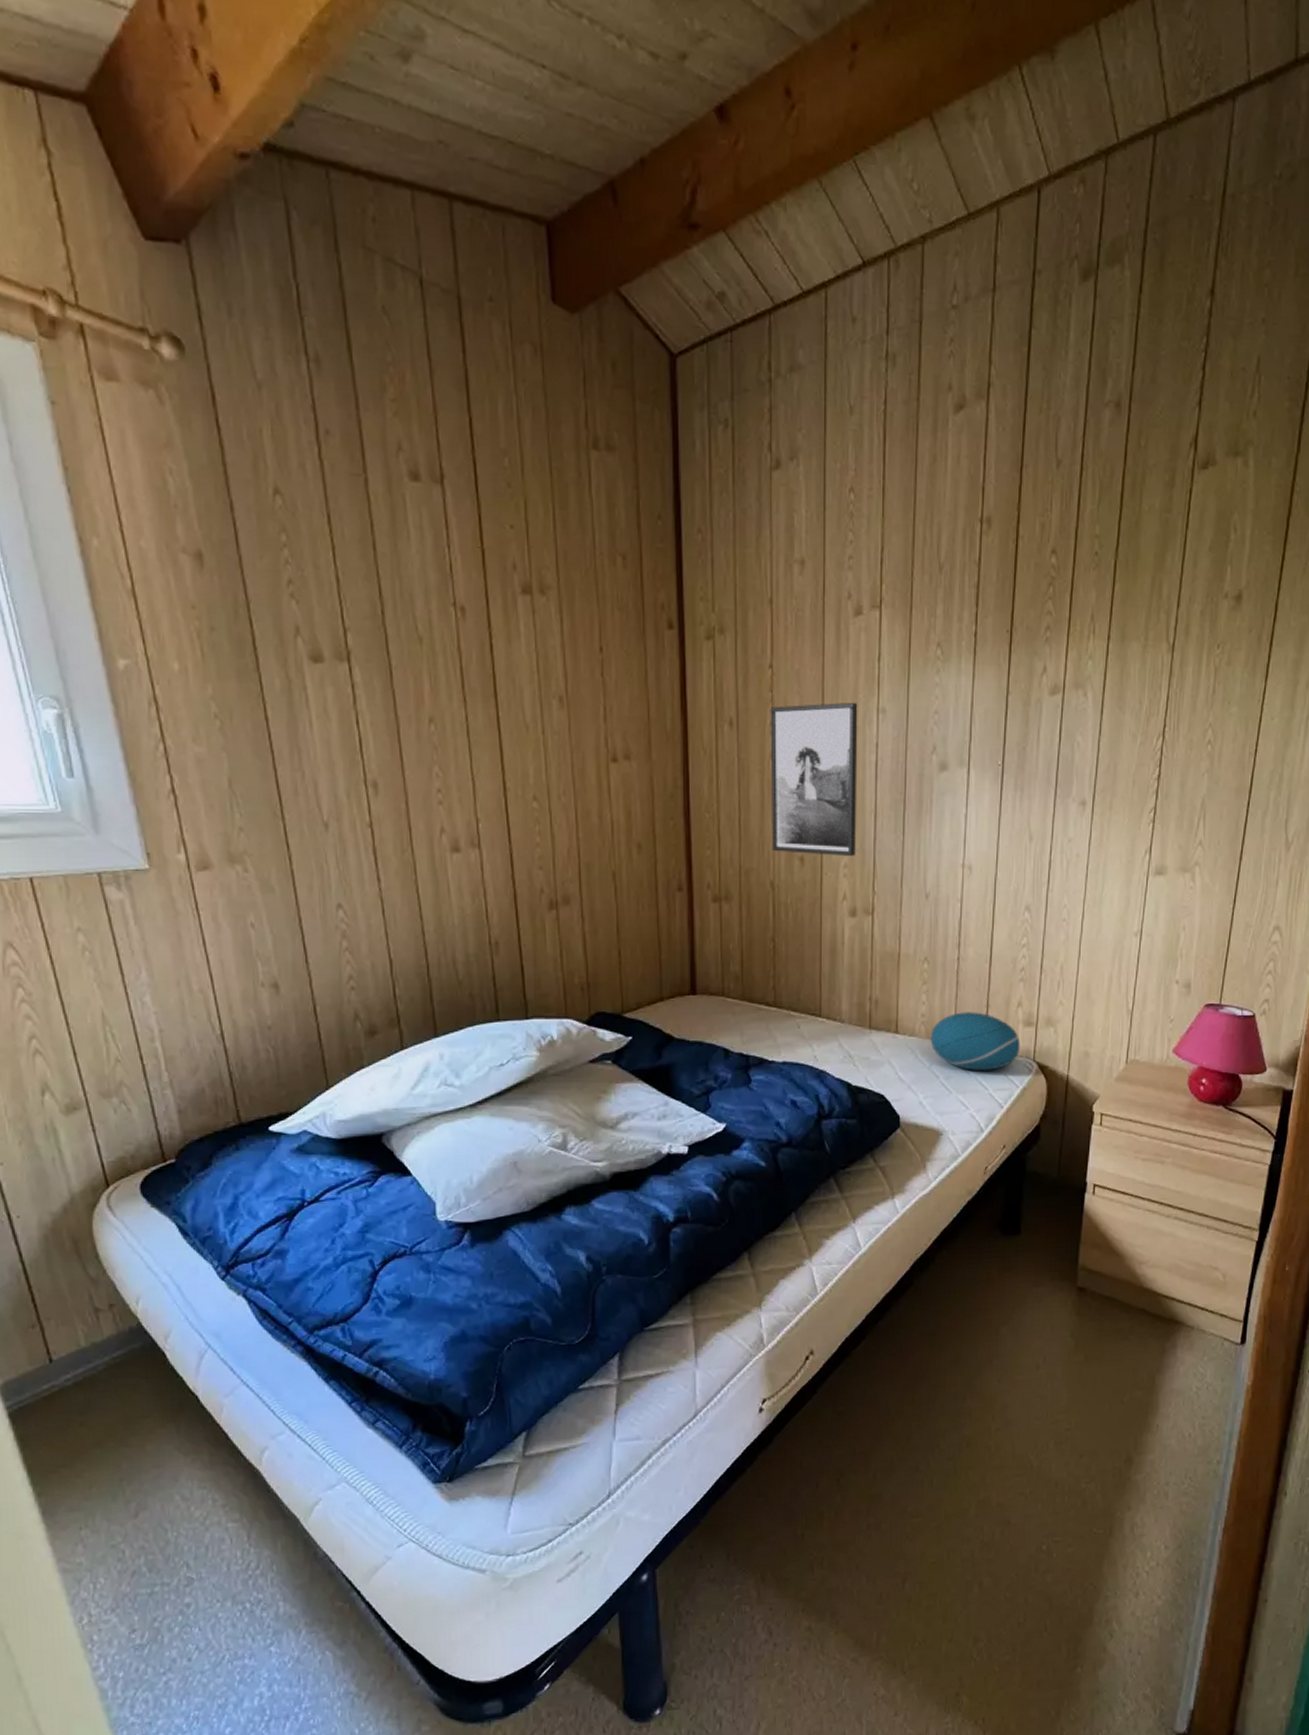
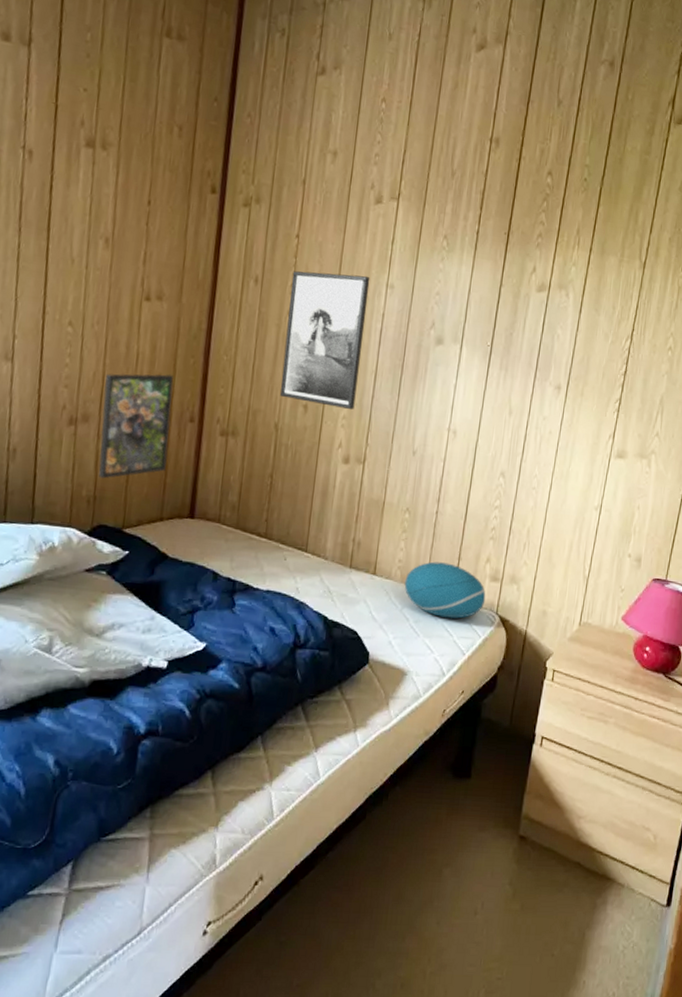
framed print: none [580,840,660,963] -> present [98,373,174,479]

